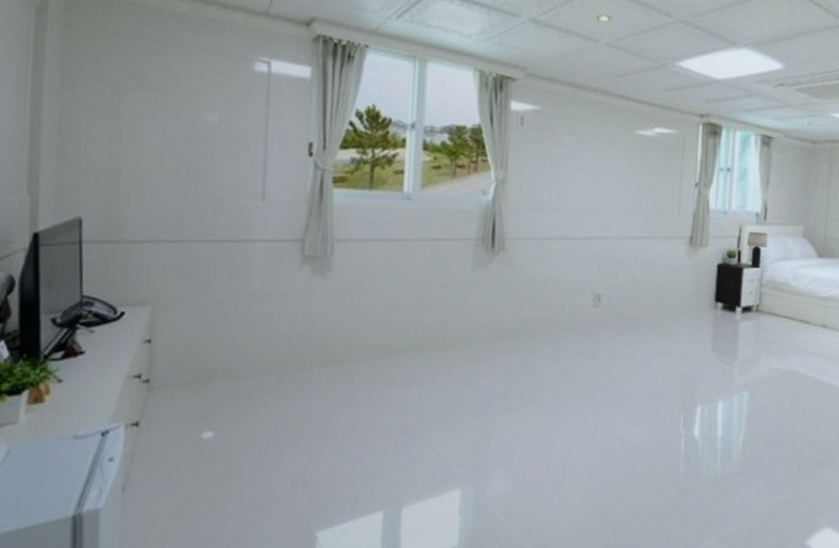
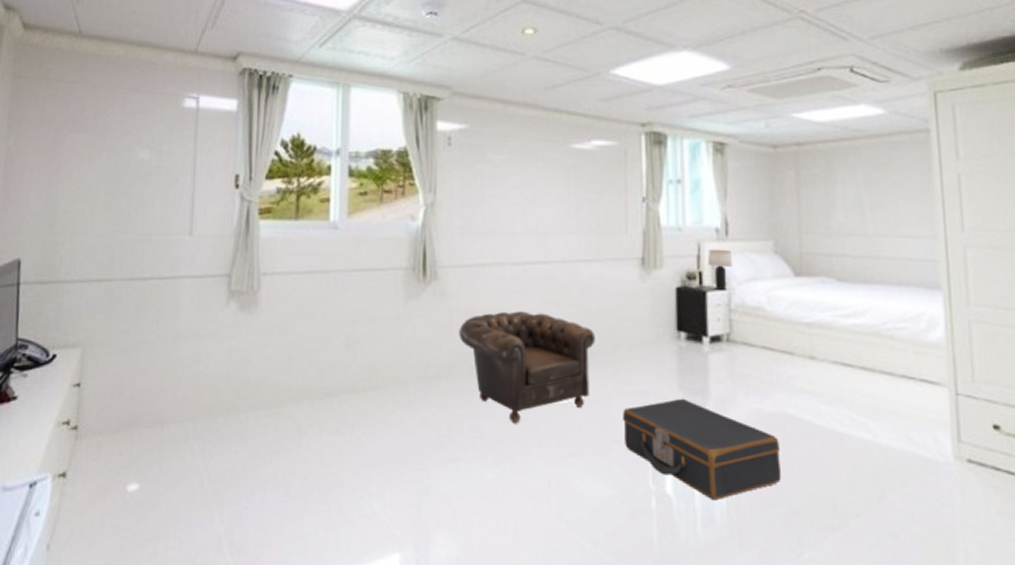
armchair: none [522,281,644,379] -> present [459,311,595,424]
suitcase: none [662,358,790,441] -> present [623,398,781,499]

